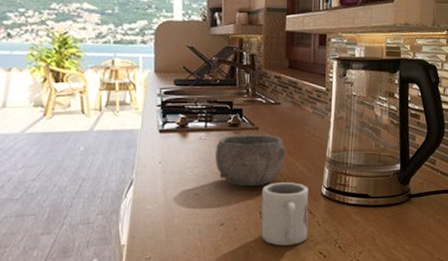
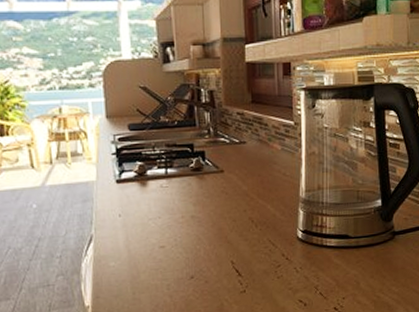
bowl: present [216,134,287,187] -> none [179,176,256,235]
cup: present [261,182,309,246] -> none [233,227,285,297]

